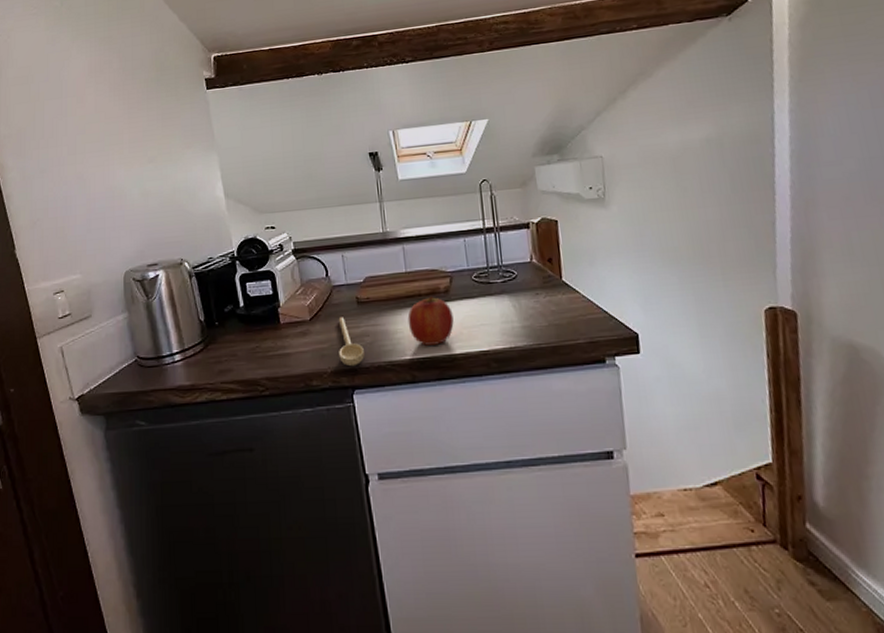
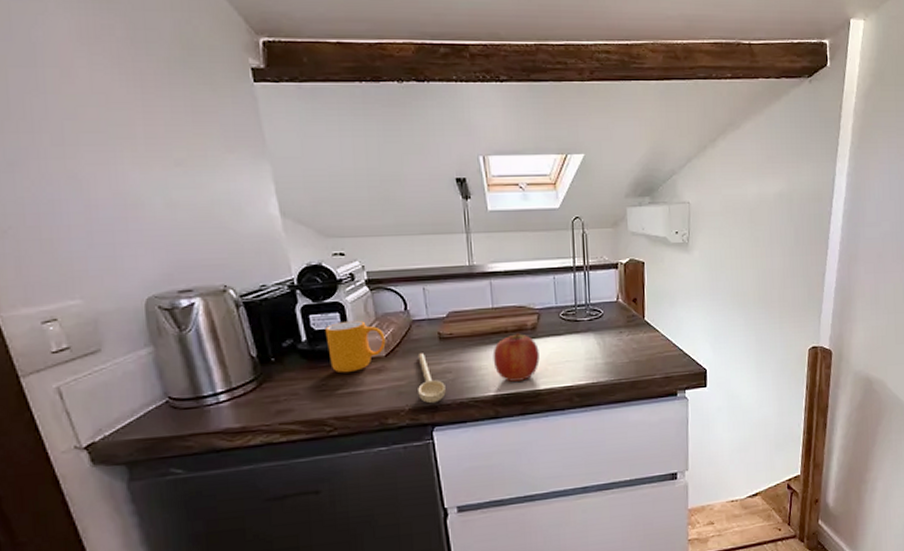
mug: none [259,286,310,336] -> present [325,320,386,373]

